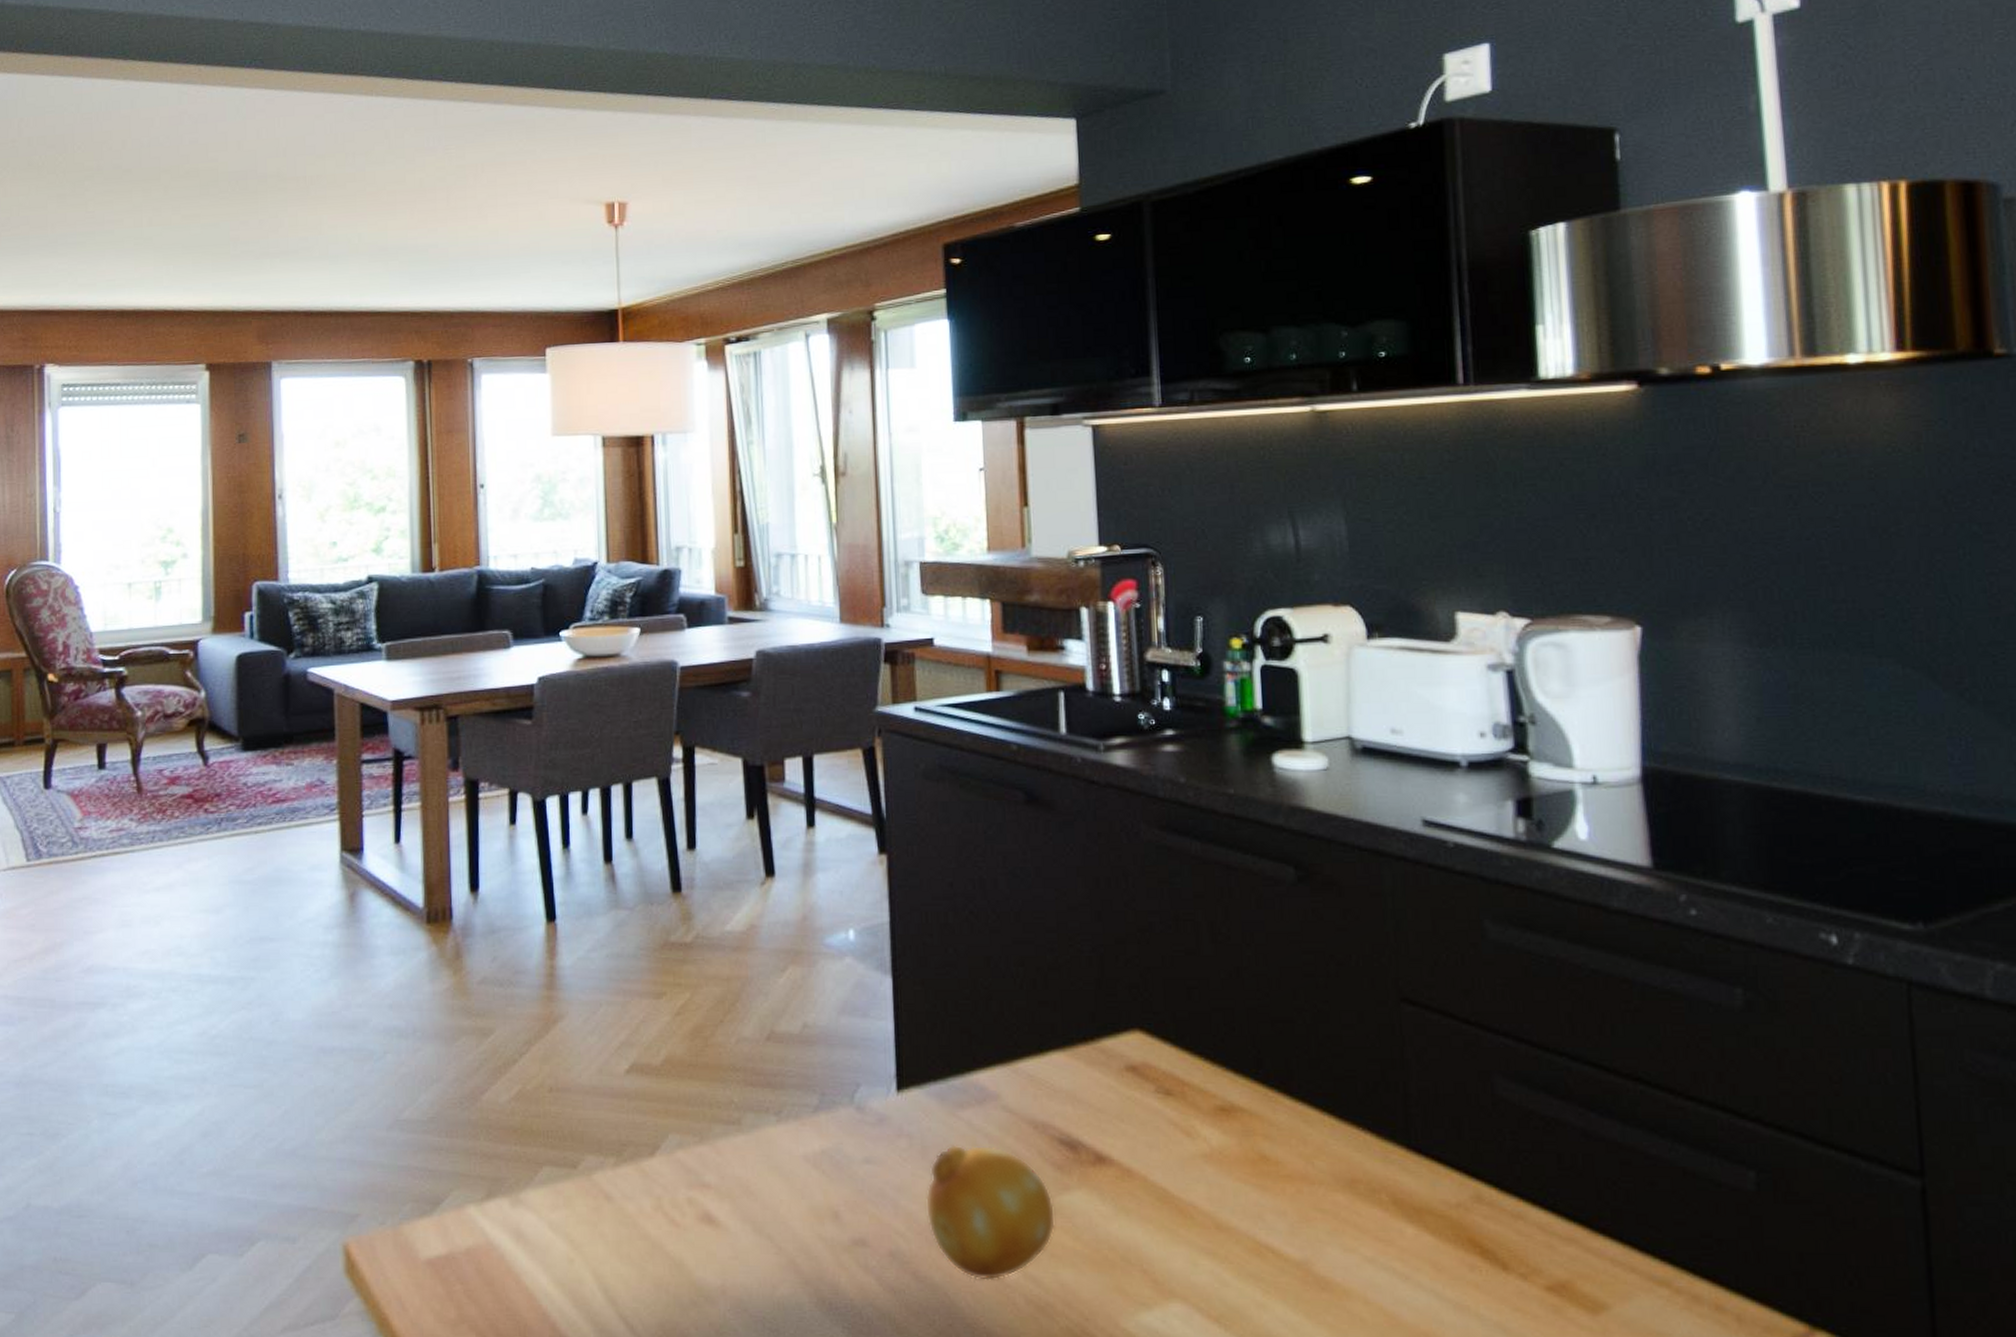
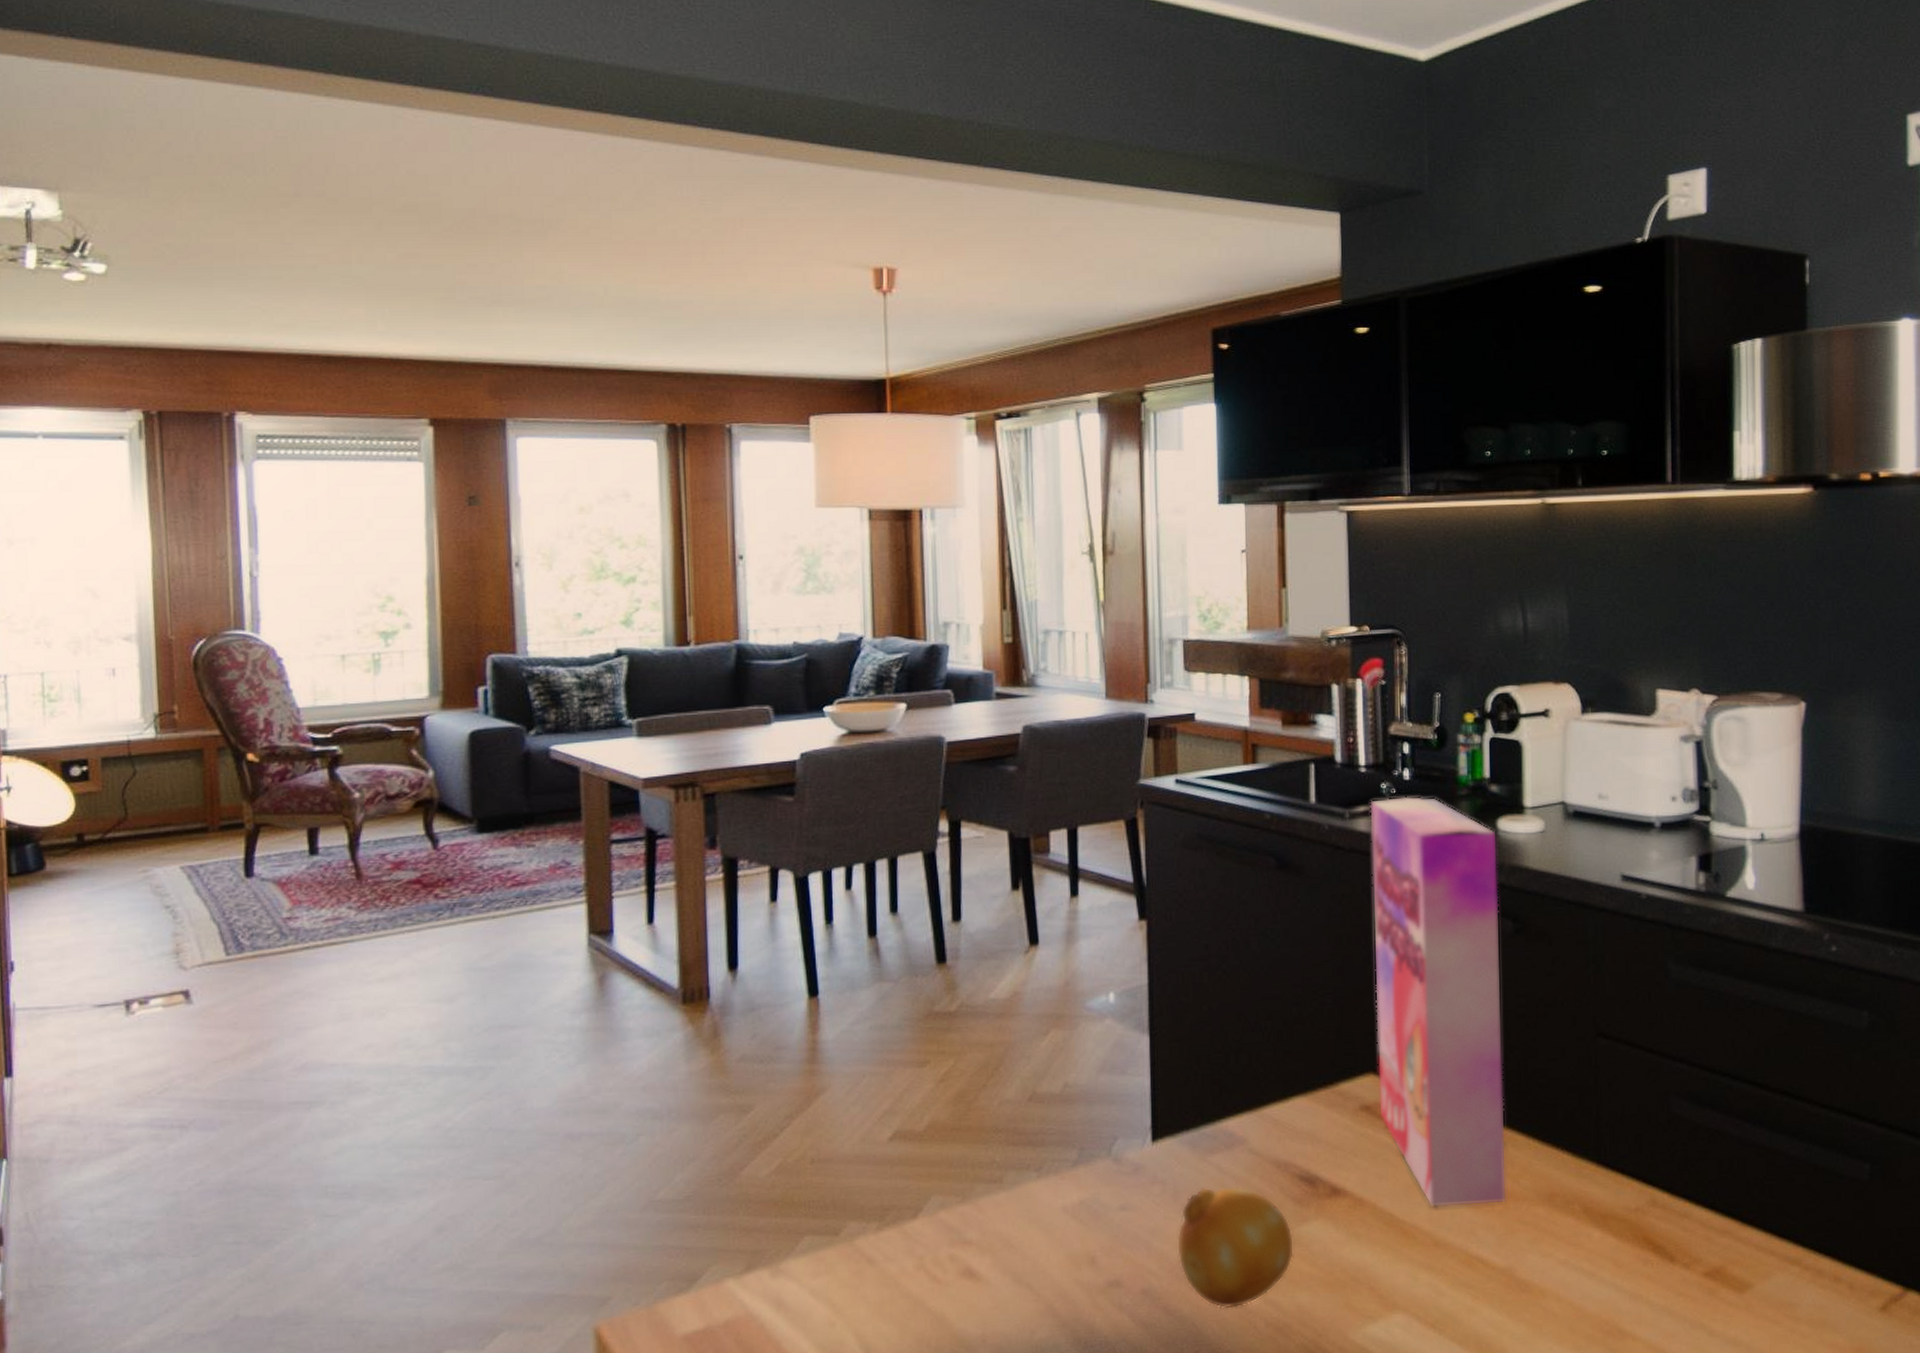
cereal box: none [1126,727,1299,1185] -> present [1370,796,1506,1206]

